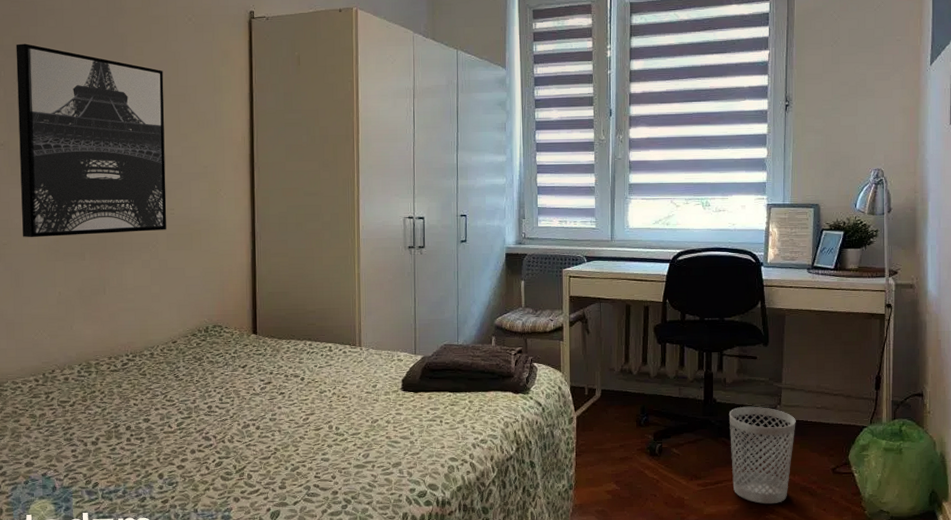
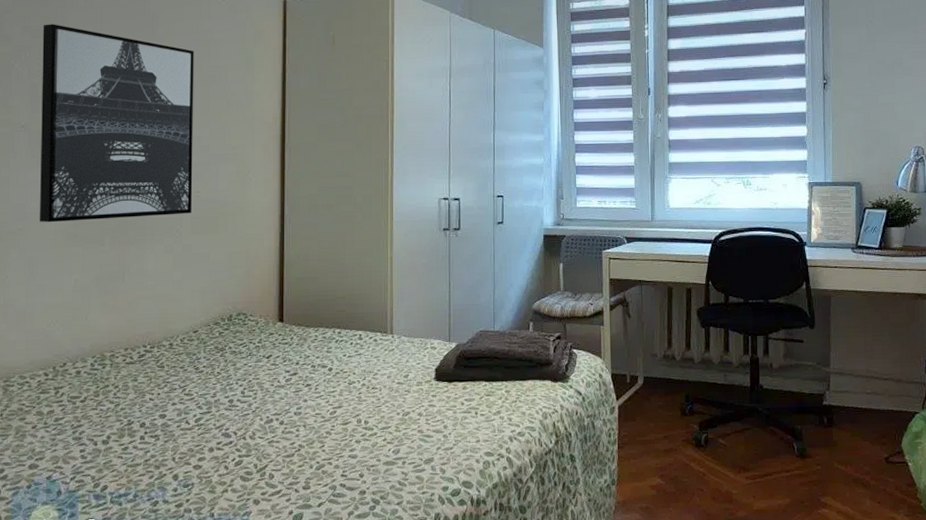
wastebasket: present [728,406,796,504] -> none [776,392,846,498]

